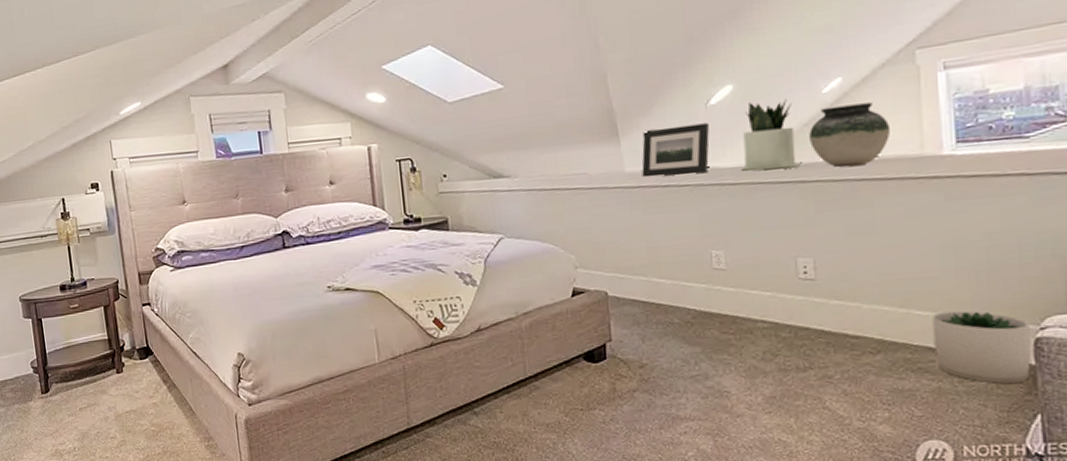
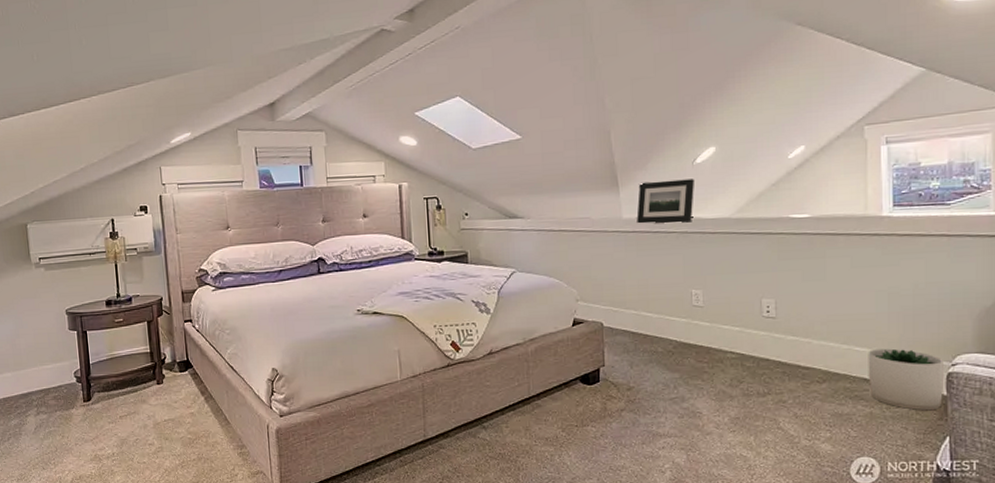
planter: present [740,99,800,172] -> none [719,161,768,223]
vase: present [809,102,890,167] -> none [776,168,841,223]

